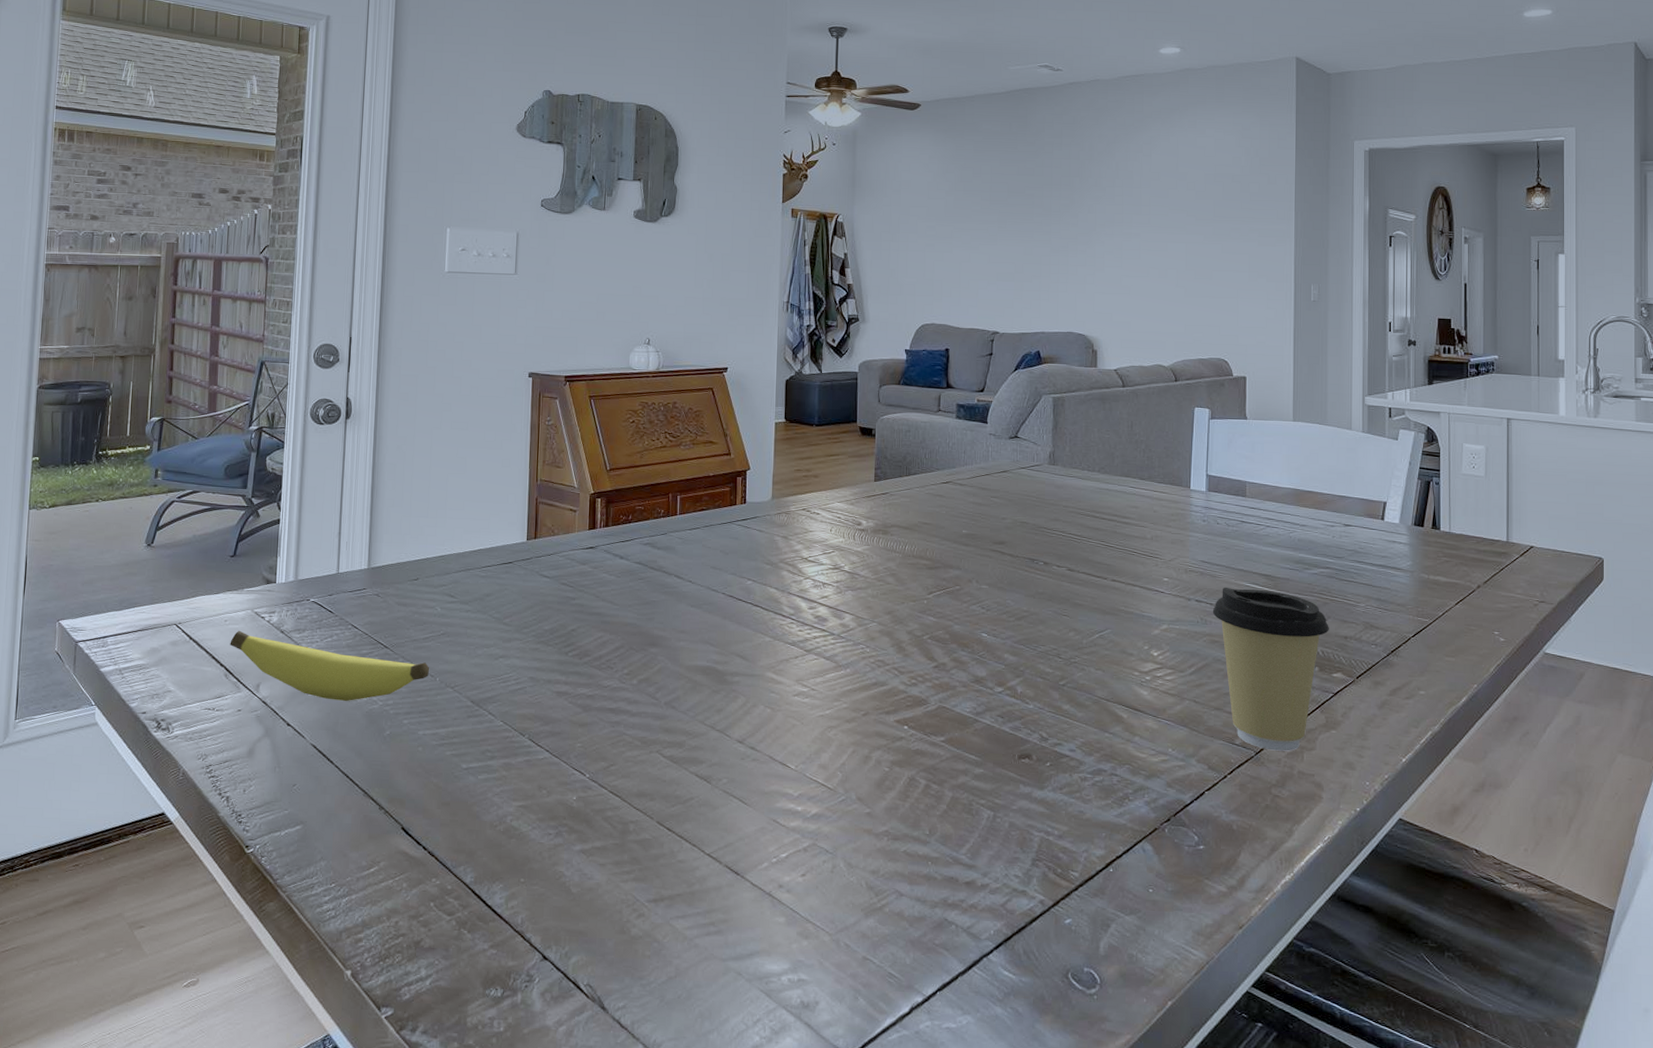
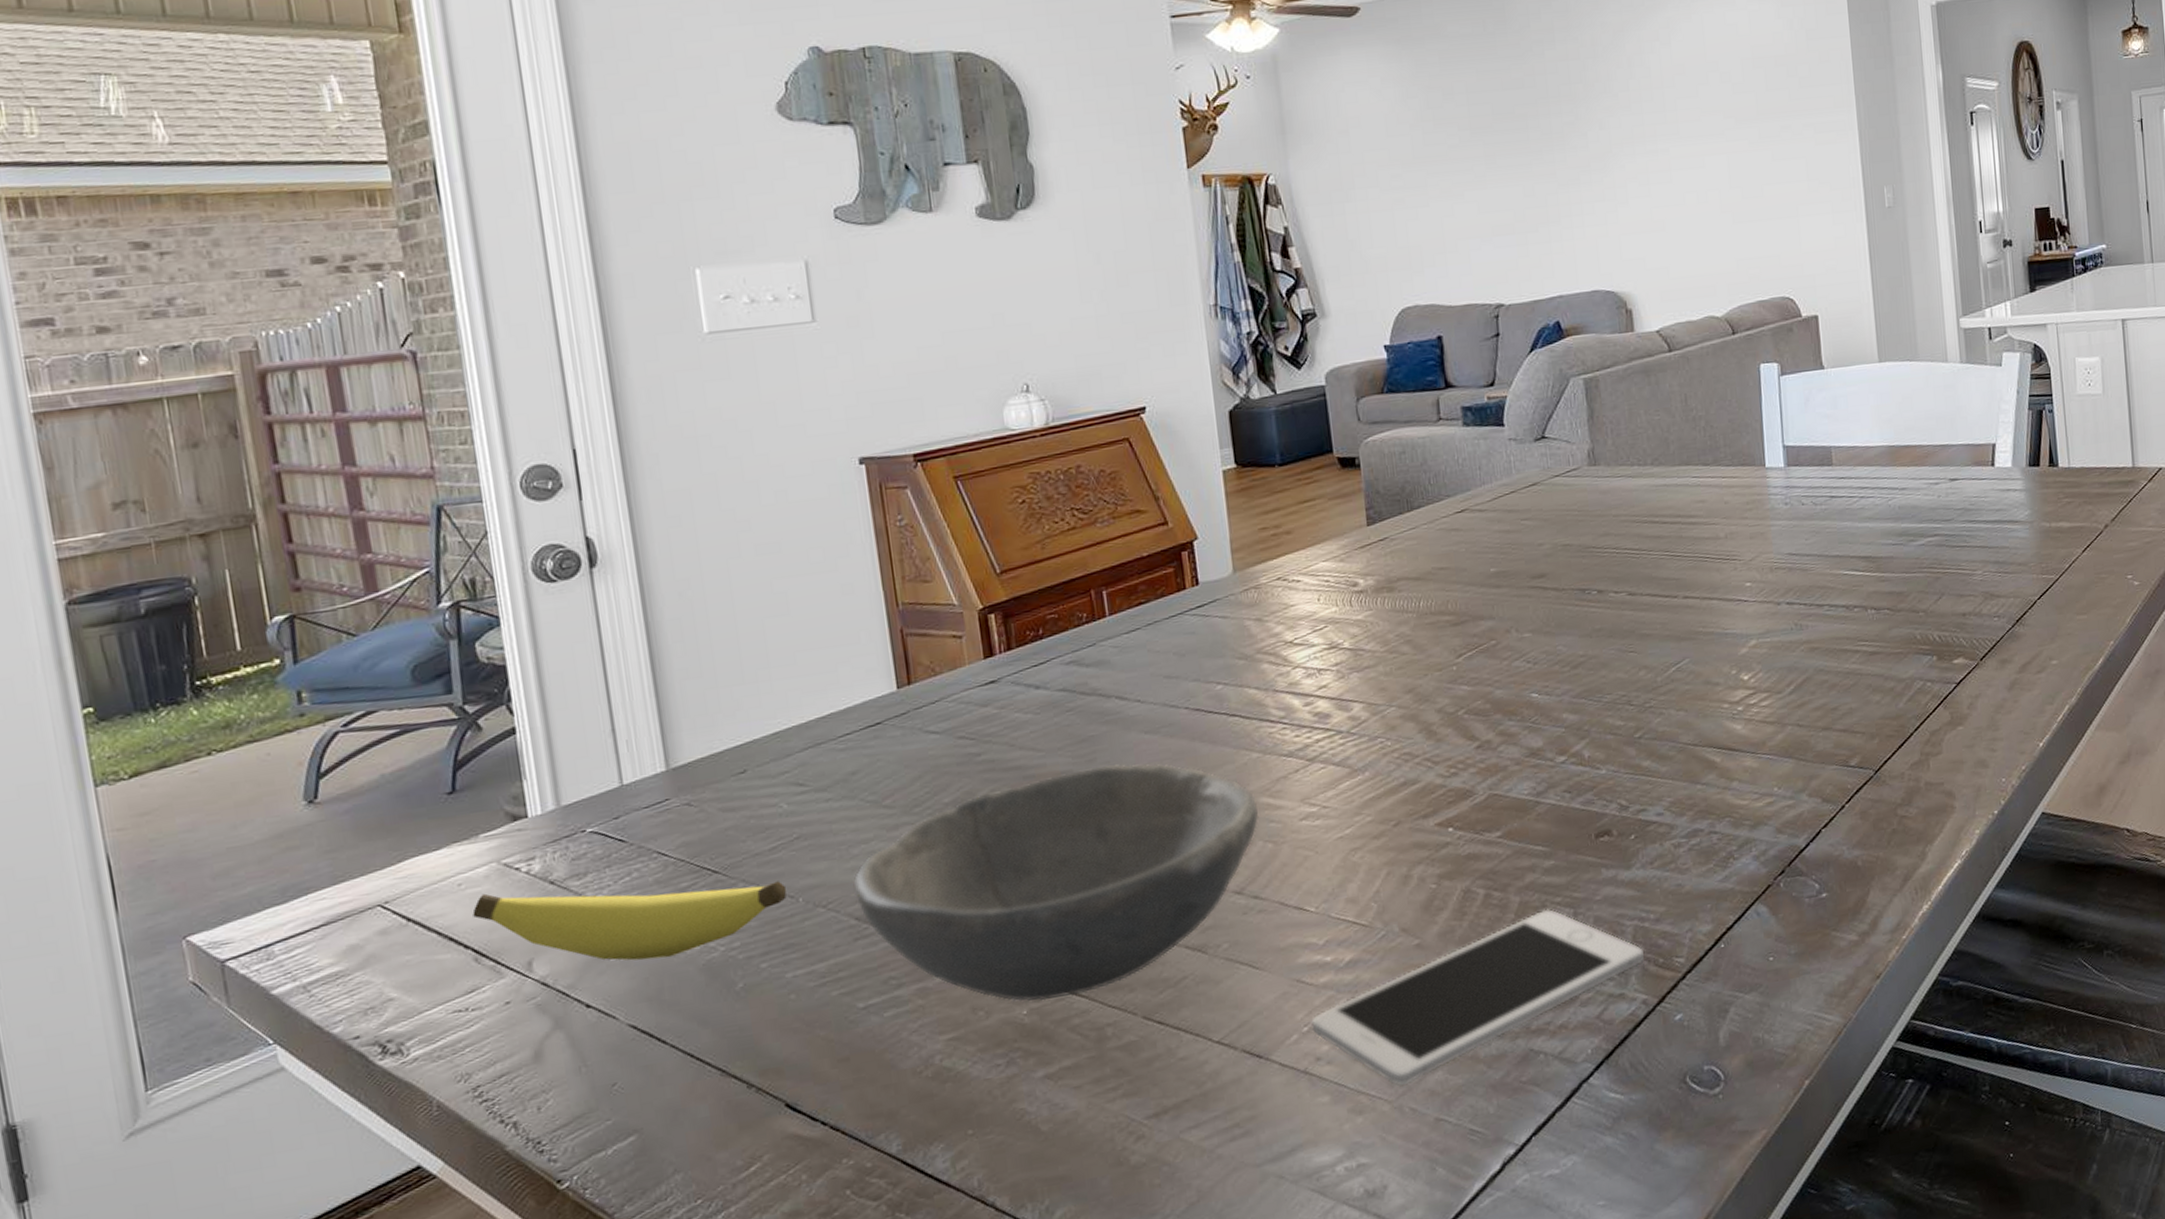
bowl: none [474,624,764,794] -> present [852,763,1260,1002]
cell phone: none [779,807,1047,924] -> present [1311,908,1644,1086]
coffee cup: present [1212,587,1329,751] -> none [1807,574,1944,765]

